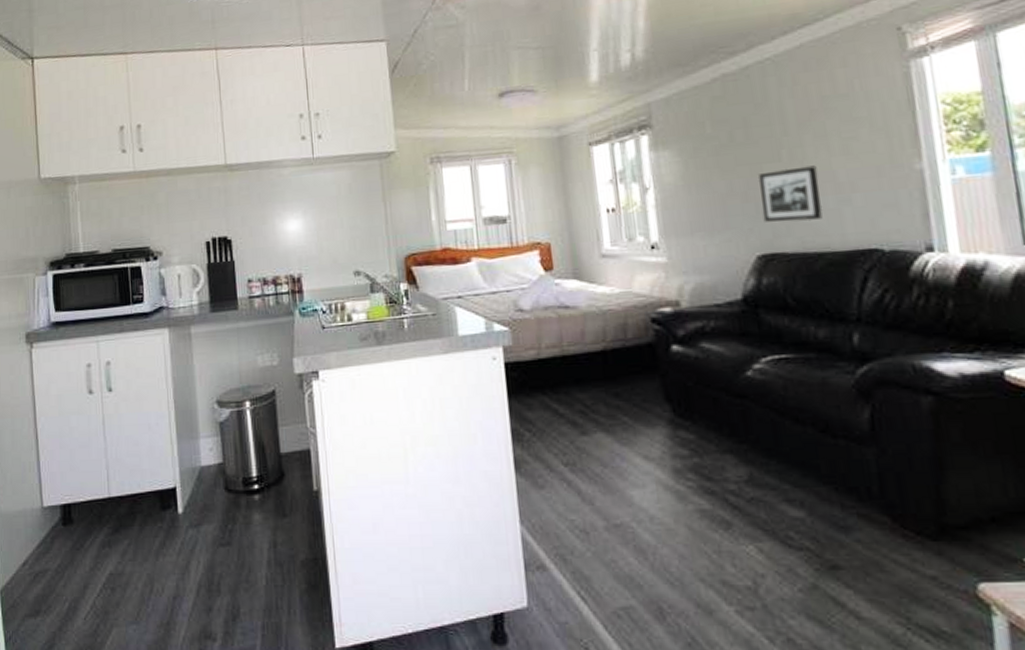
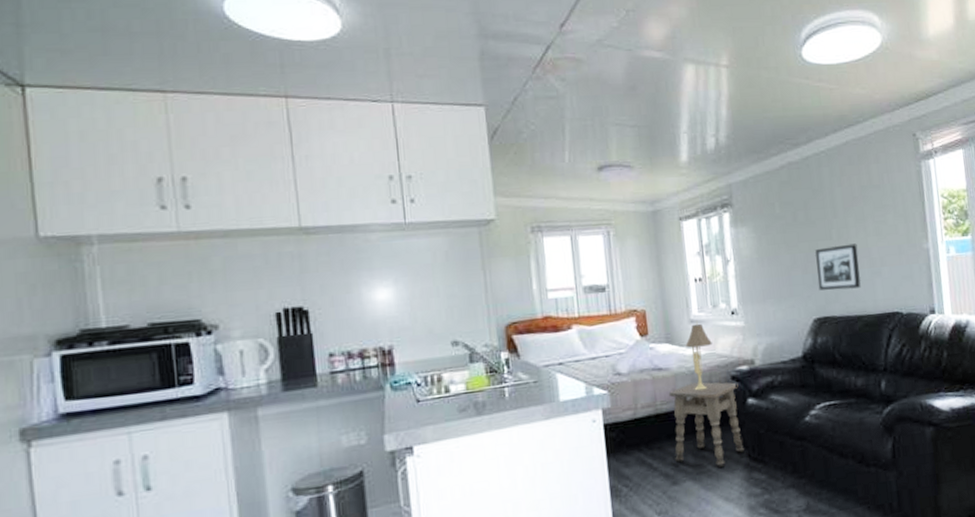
side table: none [576,323,668,420] -> present [668,382,744,467]
table lamp: none [596,255,628,333] -> present [685,321,712,391]

